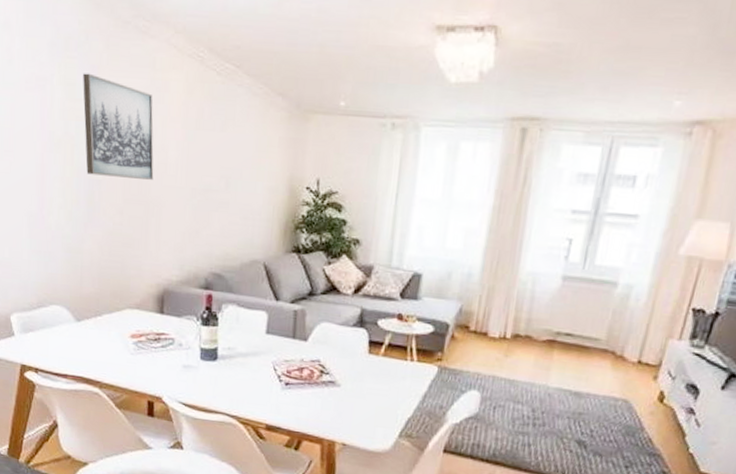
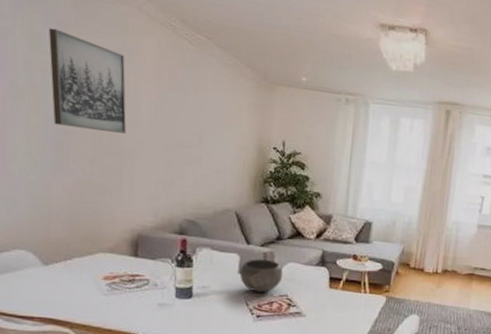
bowl: none [267,317,316,357] -> present [239,259,283,293]

